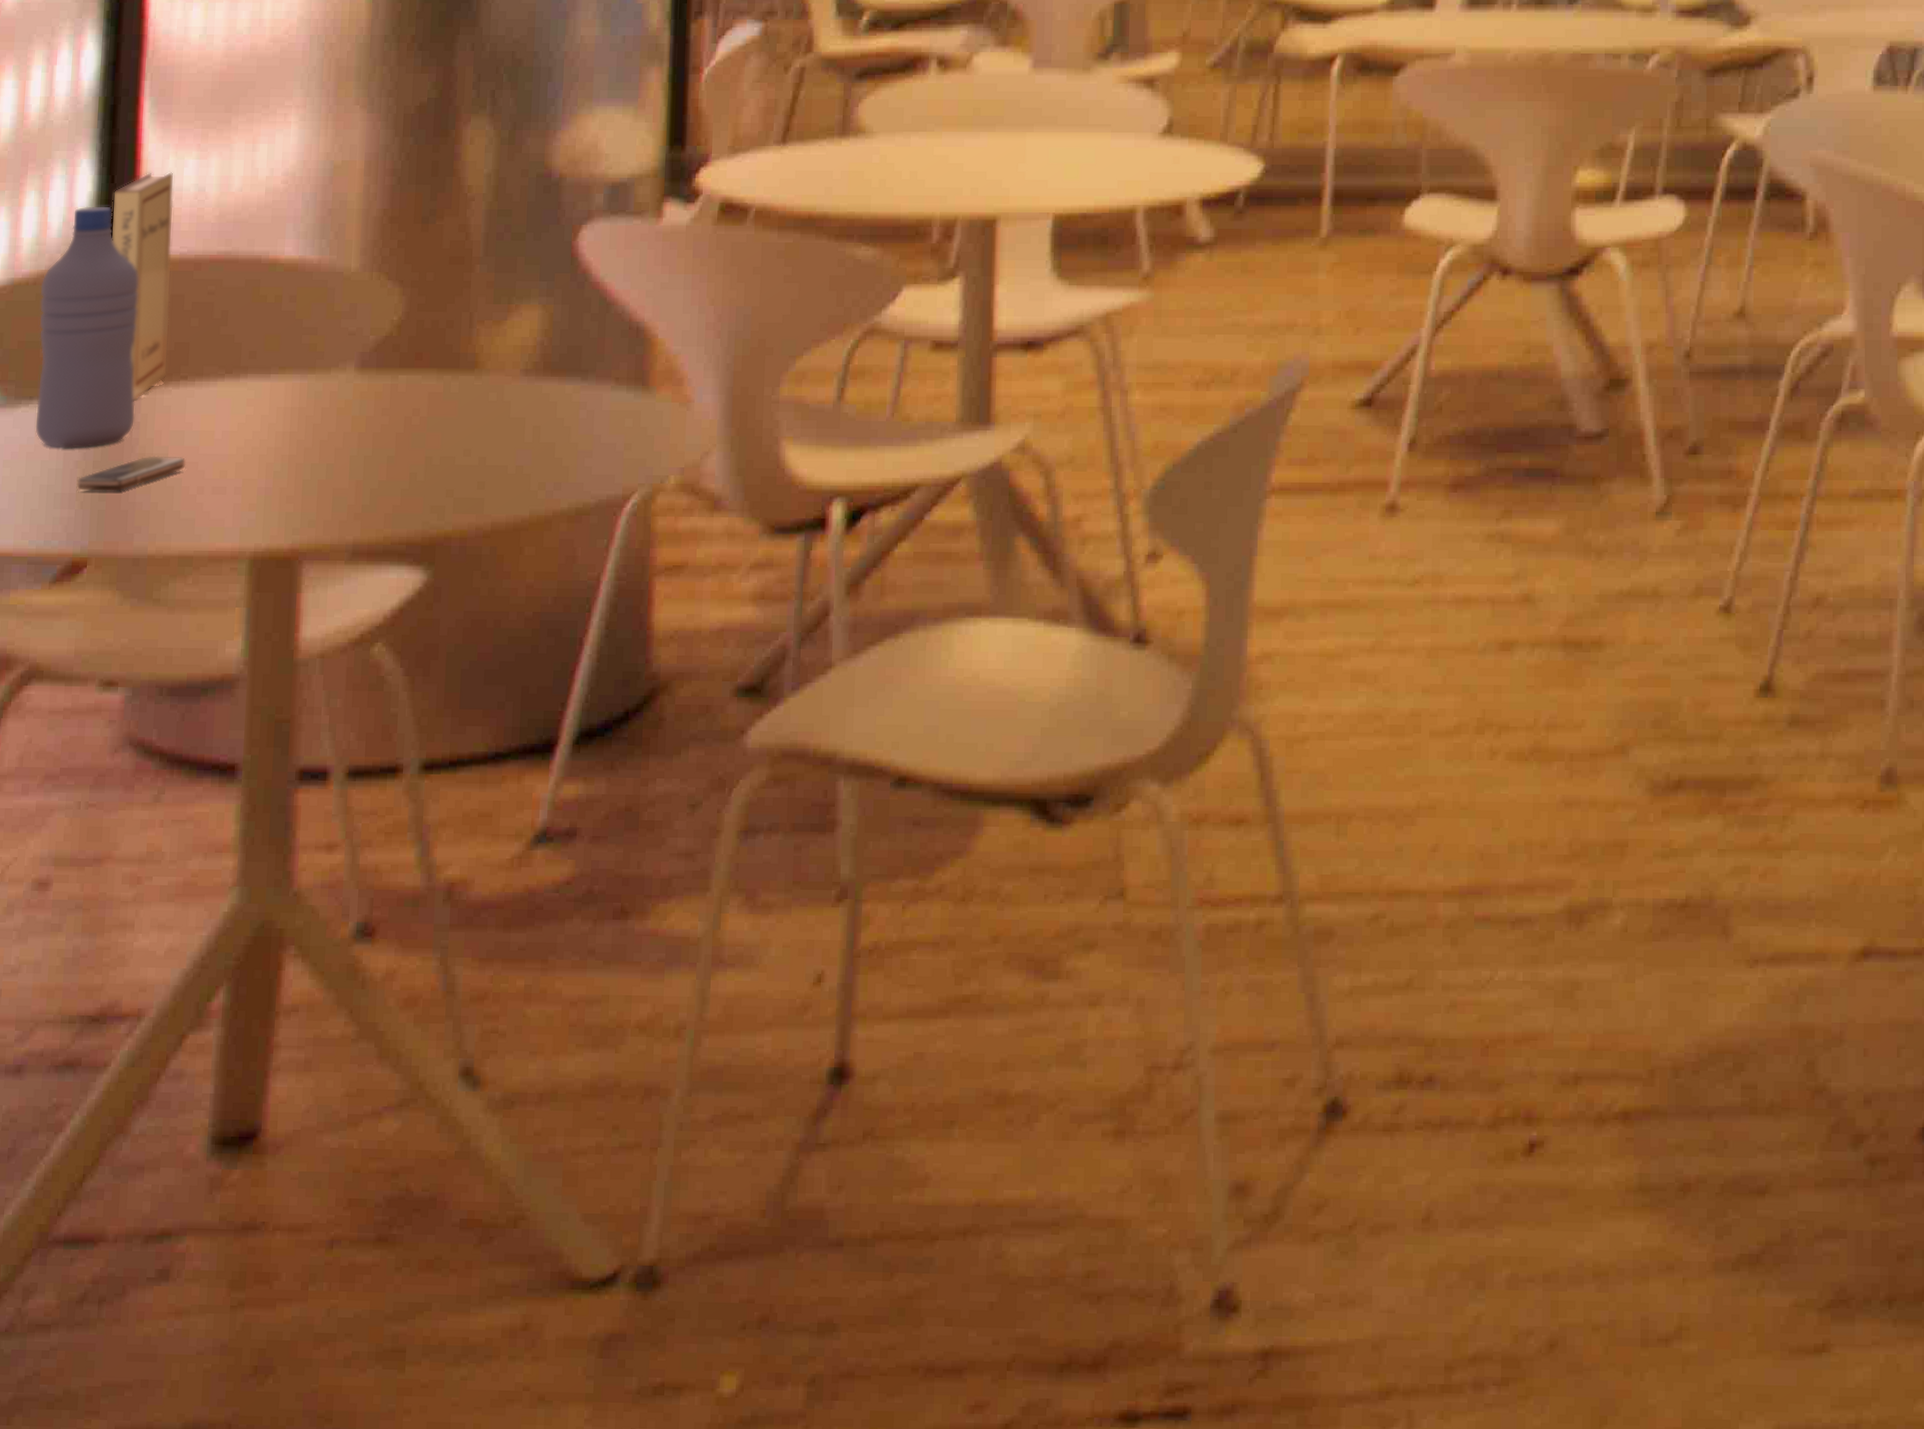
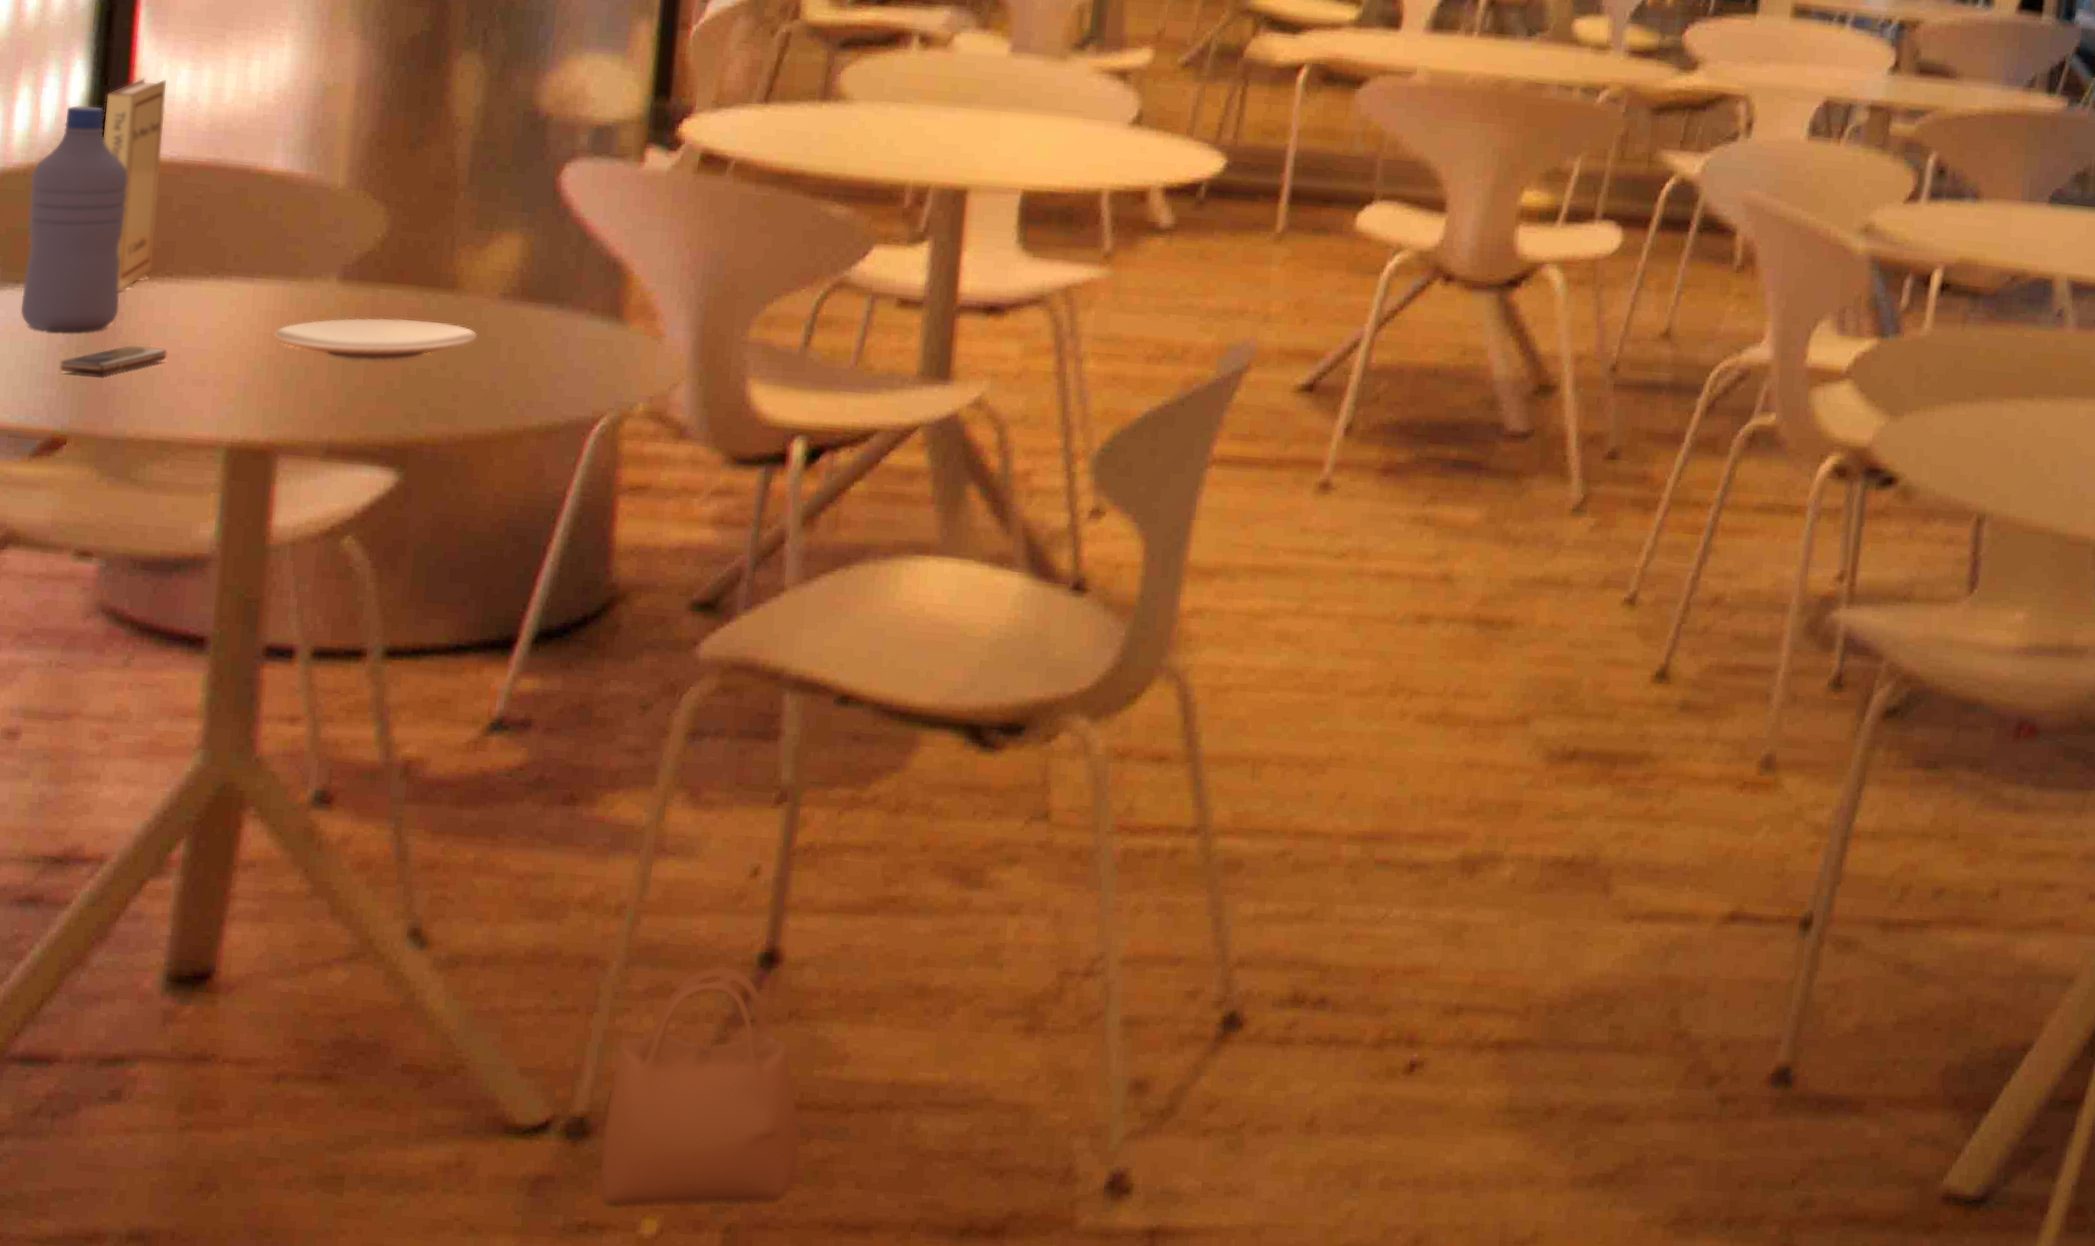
plate: none [292,405,501,453] -> present [273,317,478,361]
handbag: none [673,1085,884,1363] -> present [599,965,801,1206]

